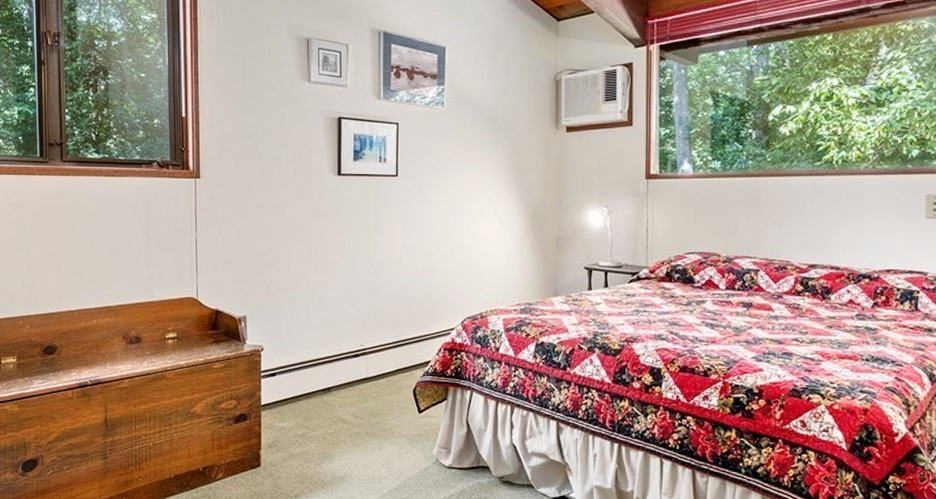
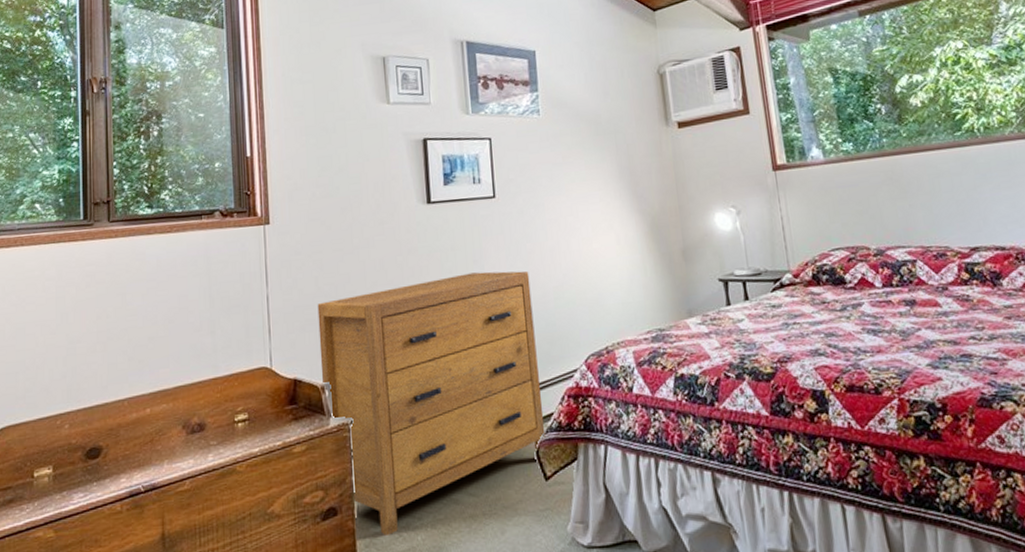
dresser: none [238,239,422,441] -> present [317,271,546,537]

